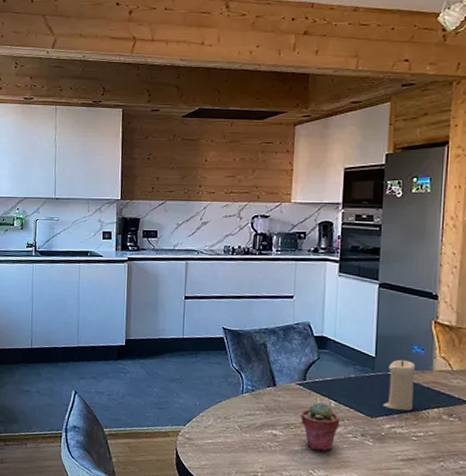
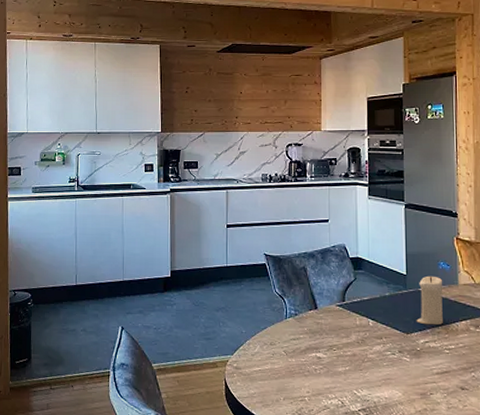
potted succulent: present [301,402,340,452] -> none [342,322,379,371]

